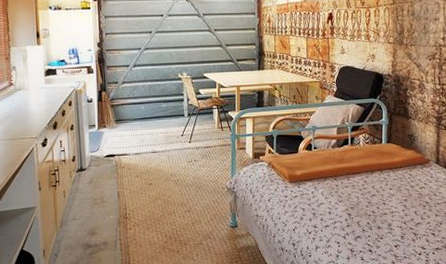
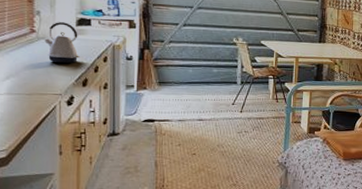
kettle: none [20,74,50,110] -> present [44,22,80,63]

